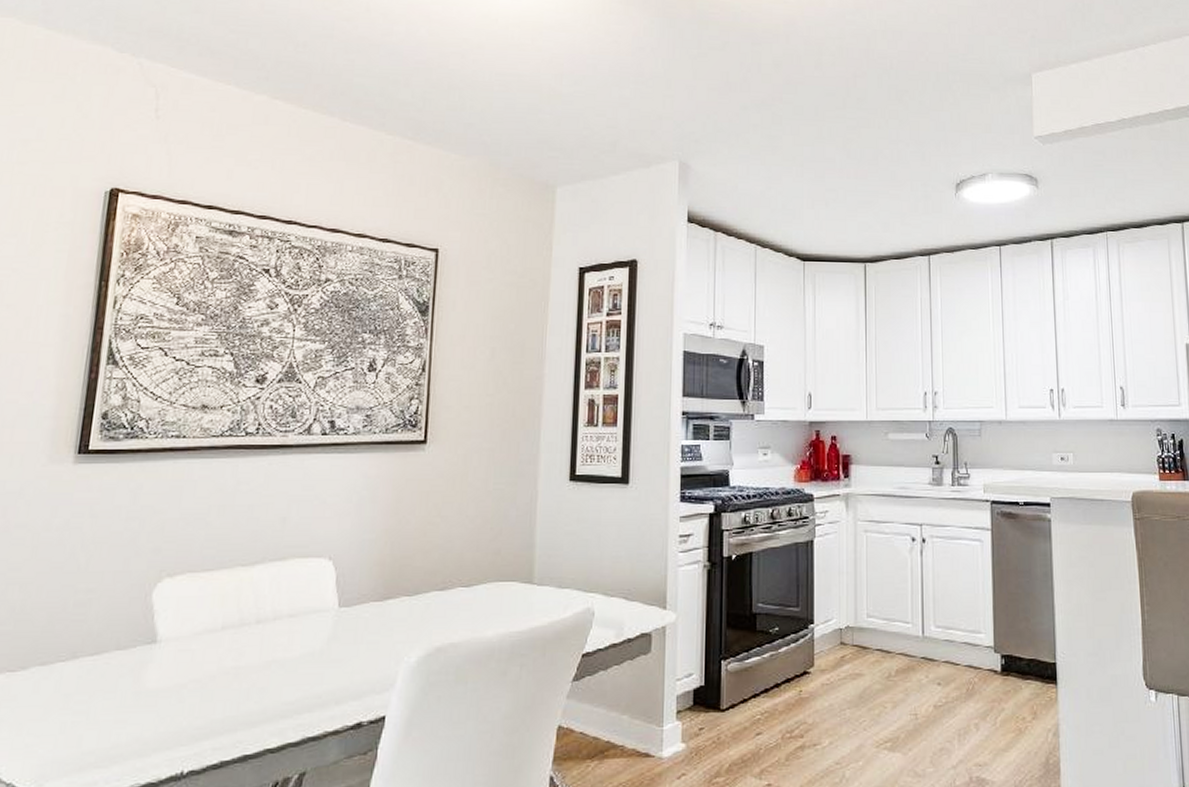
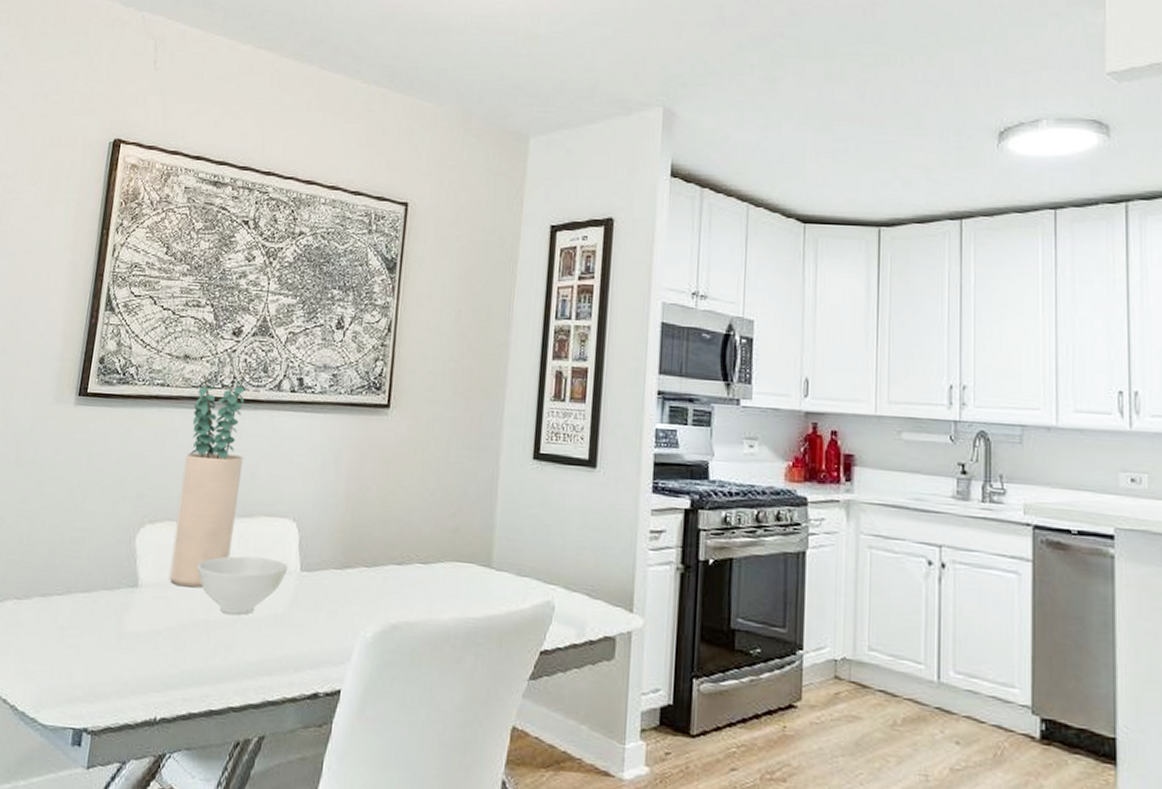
vase: none [192,415,276,637] -> present [169,369,249,588]
bowl: none [224,598,326,659] -> present [197,556,289,615]

